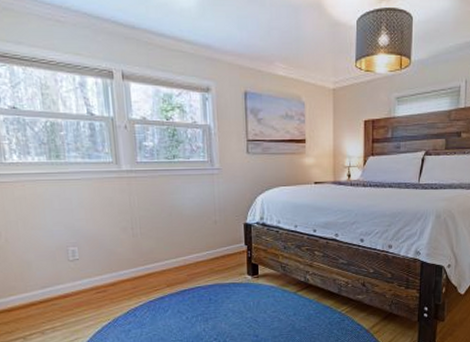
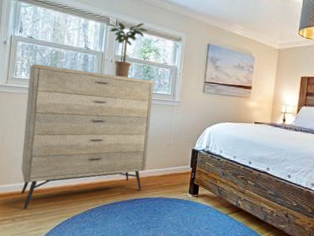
dresser: none [21,141,192,318] -> present [20,63,154,209]
potted plant: none [109,73,165,147] -> present [106,21,148,78]

